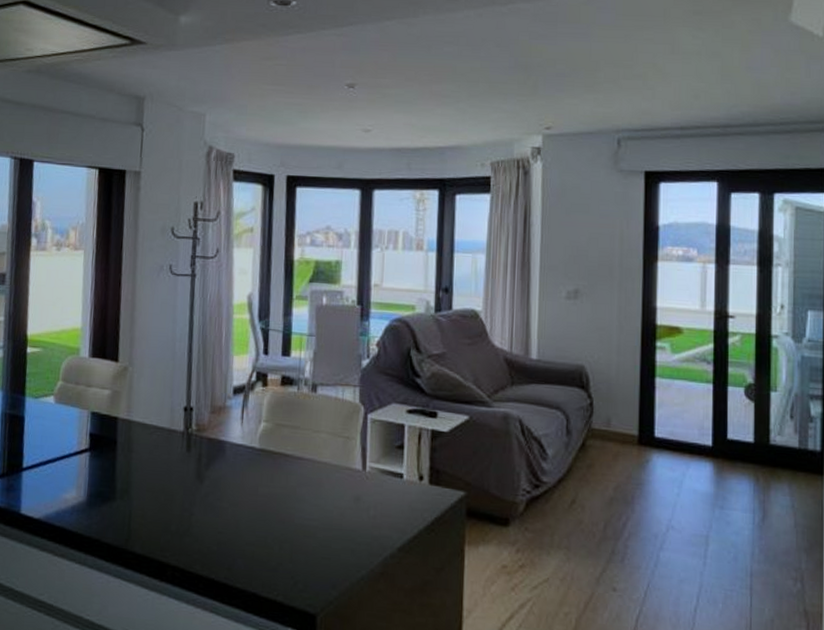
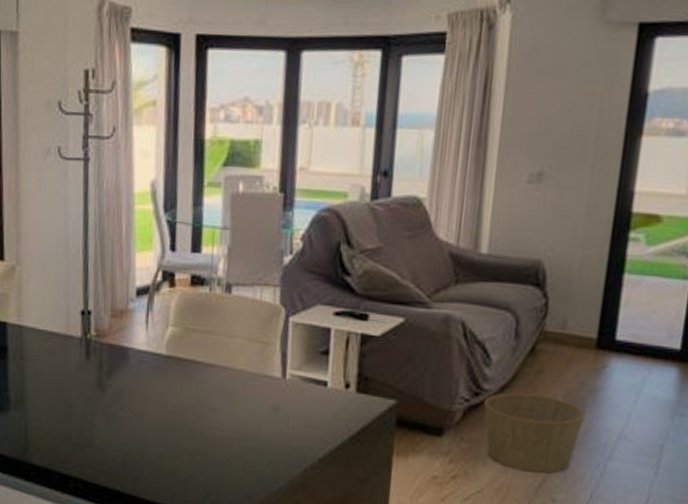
basket: none [544,485,635,563] -> present [484,392,585,474]

